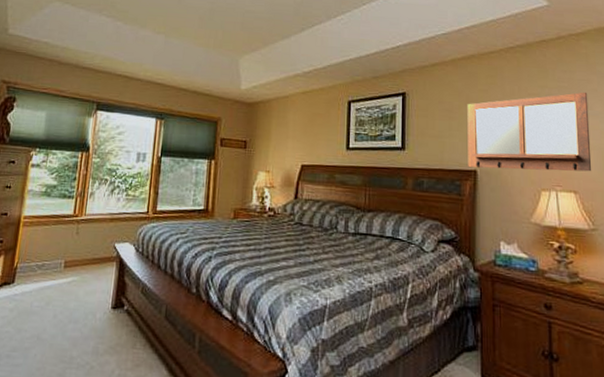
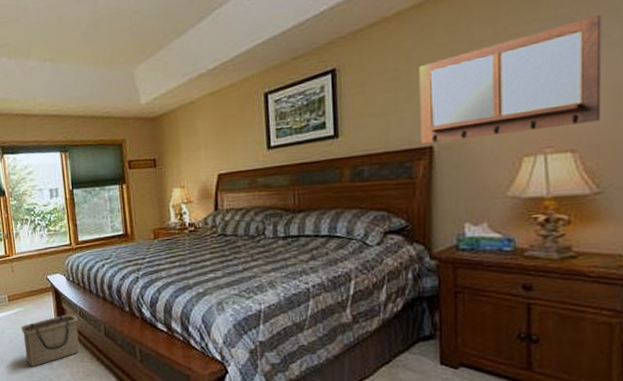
basket: none [68,289,139,350] -> present [21,314,80,366]

